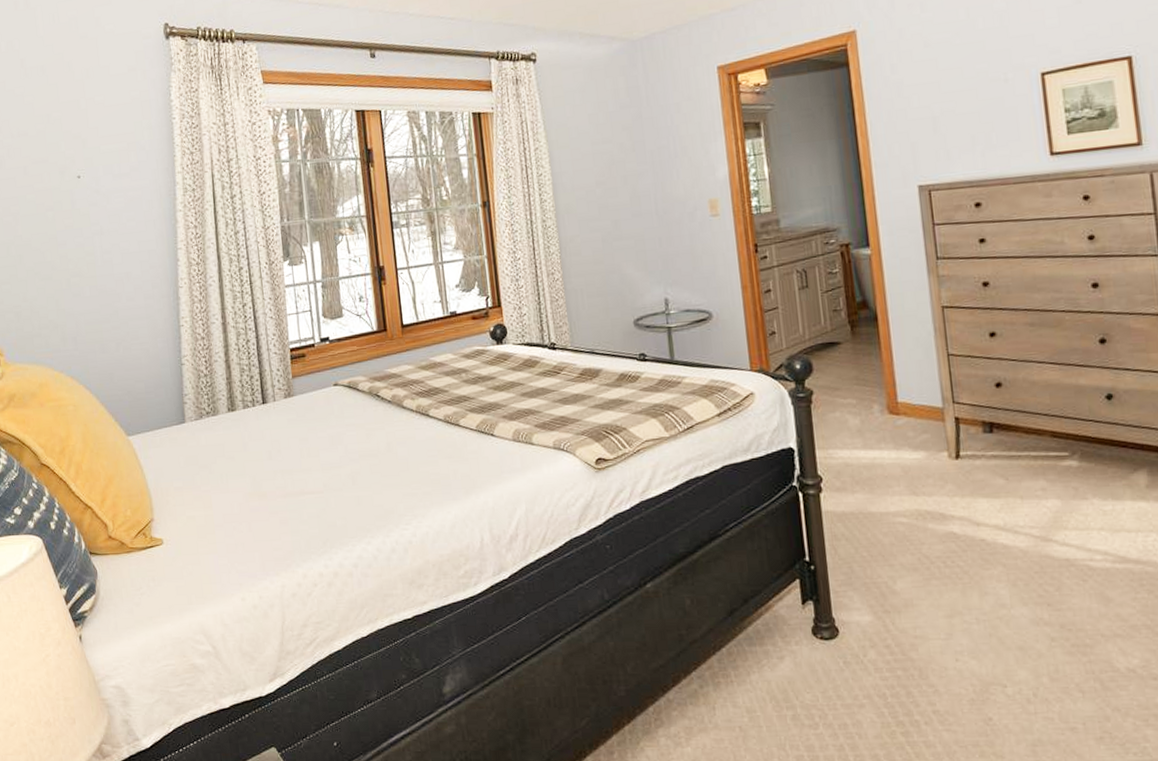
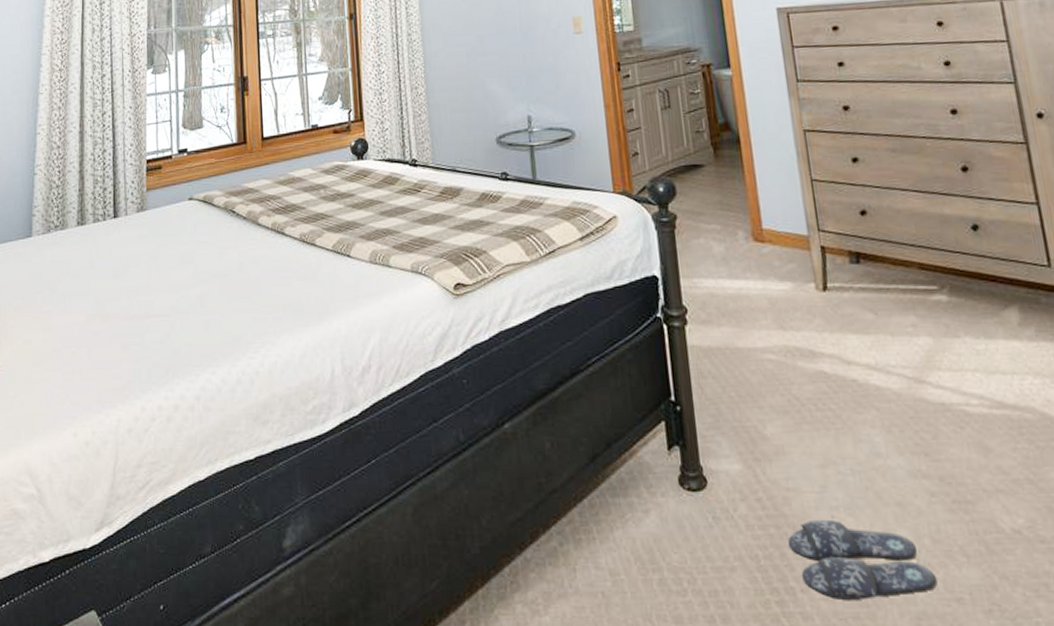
slippers: none [914,662,1052,730] -> present [788,519,936,600]

